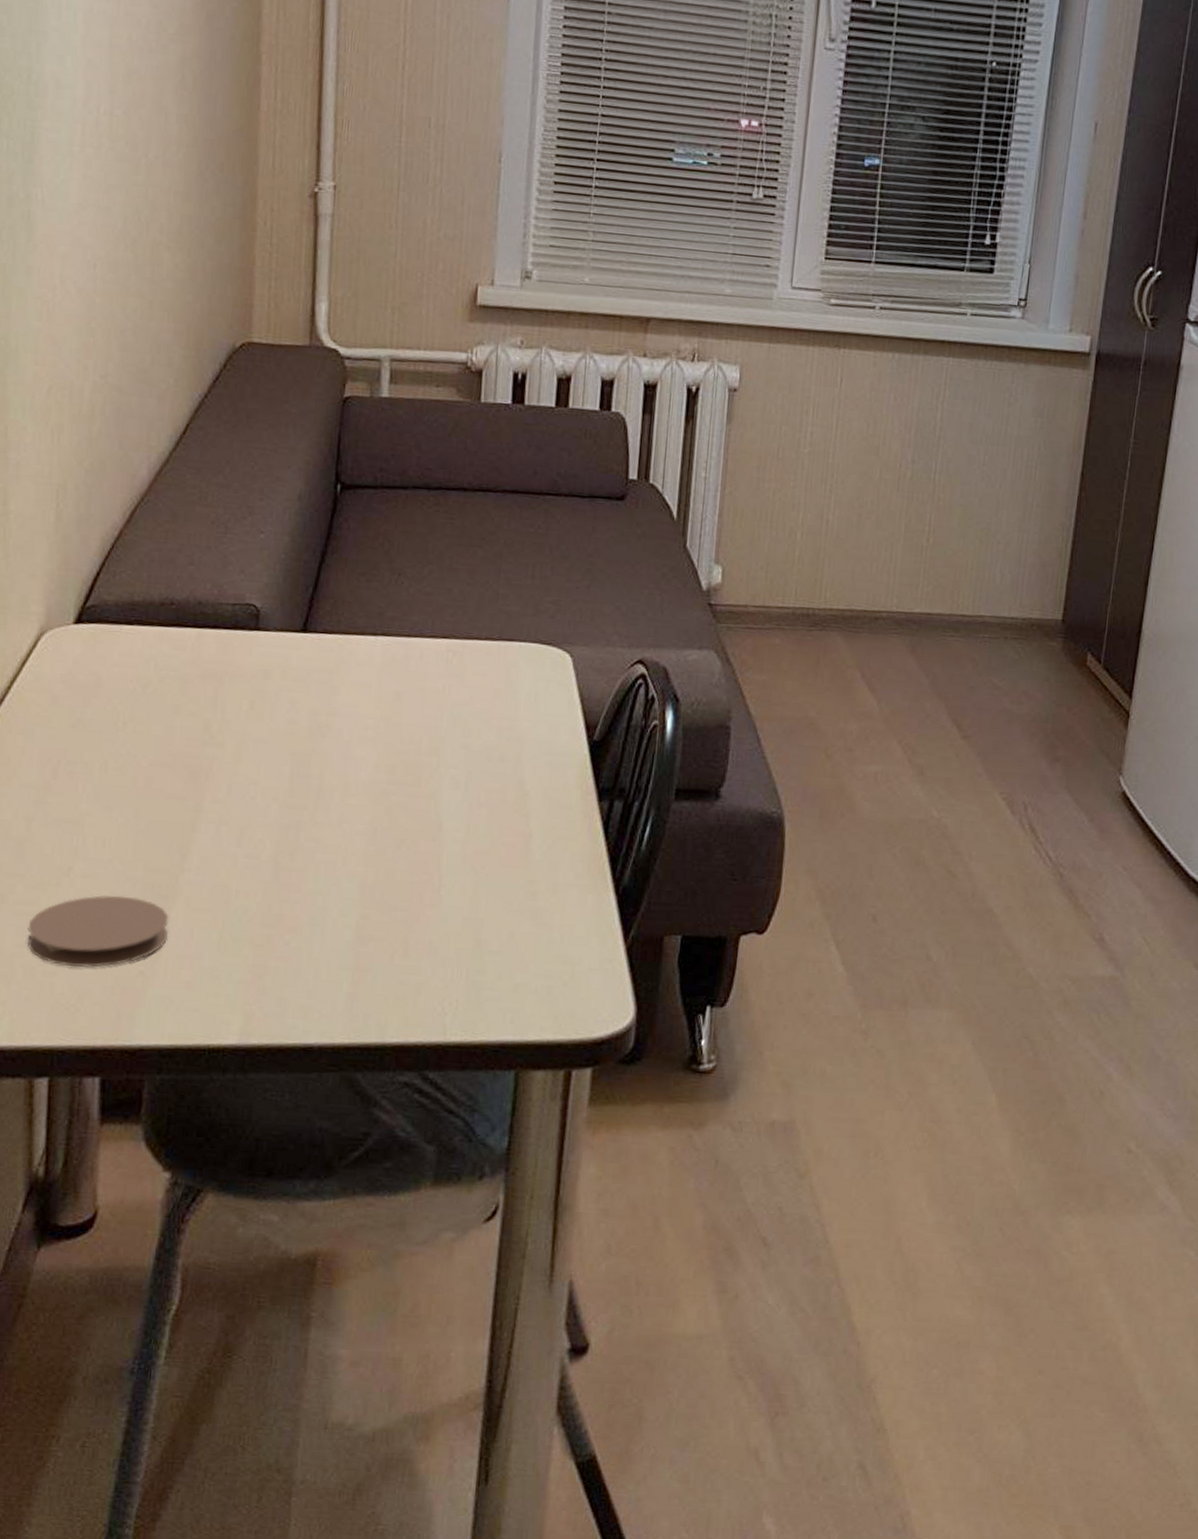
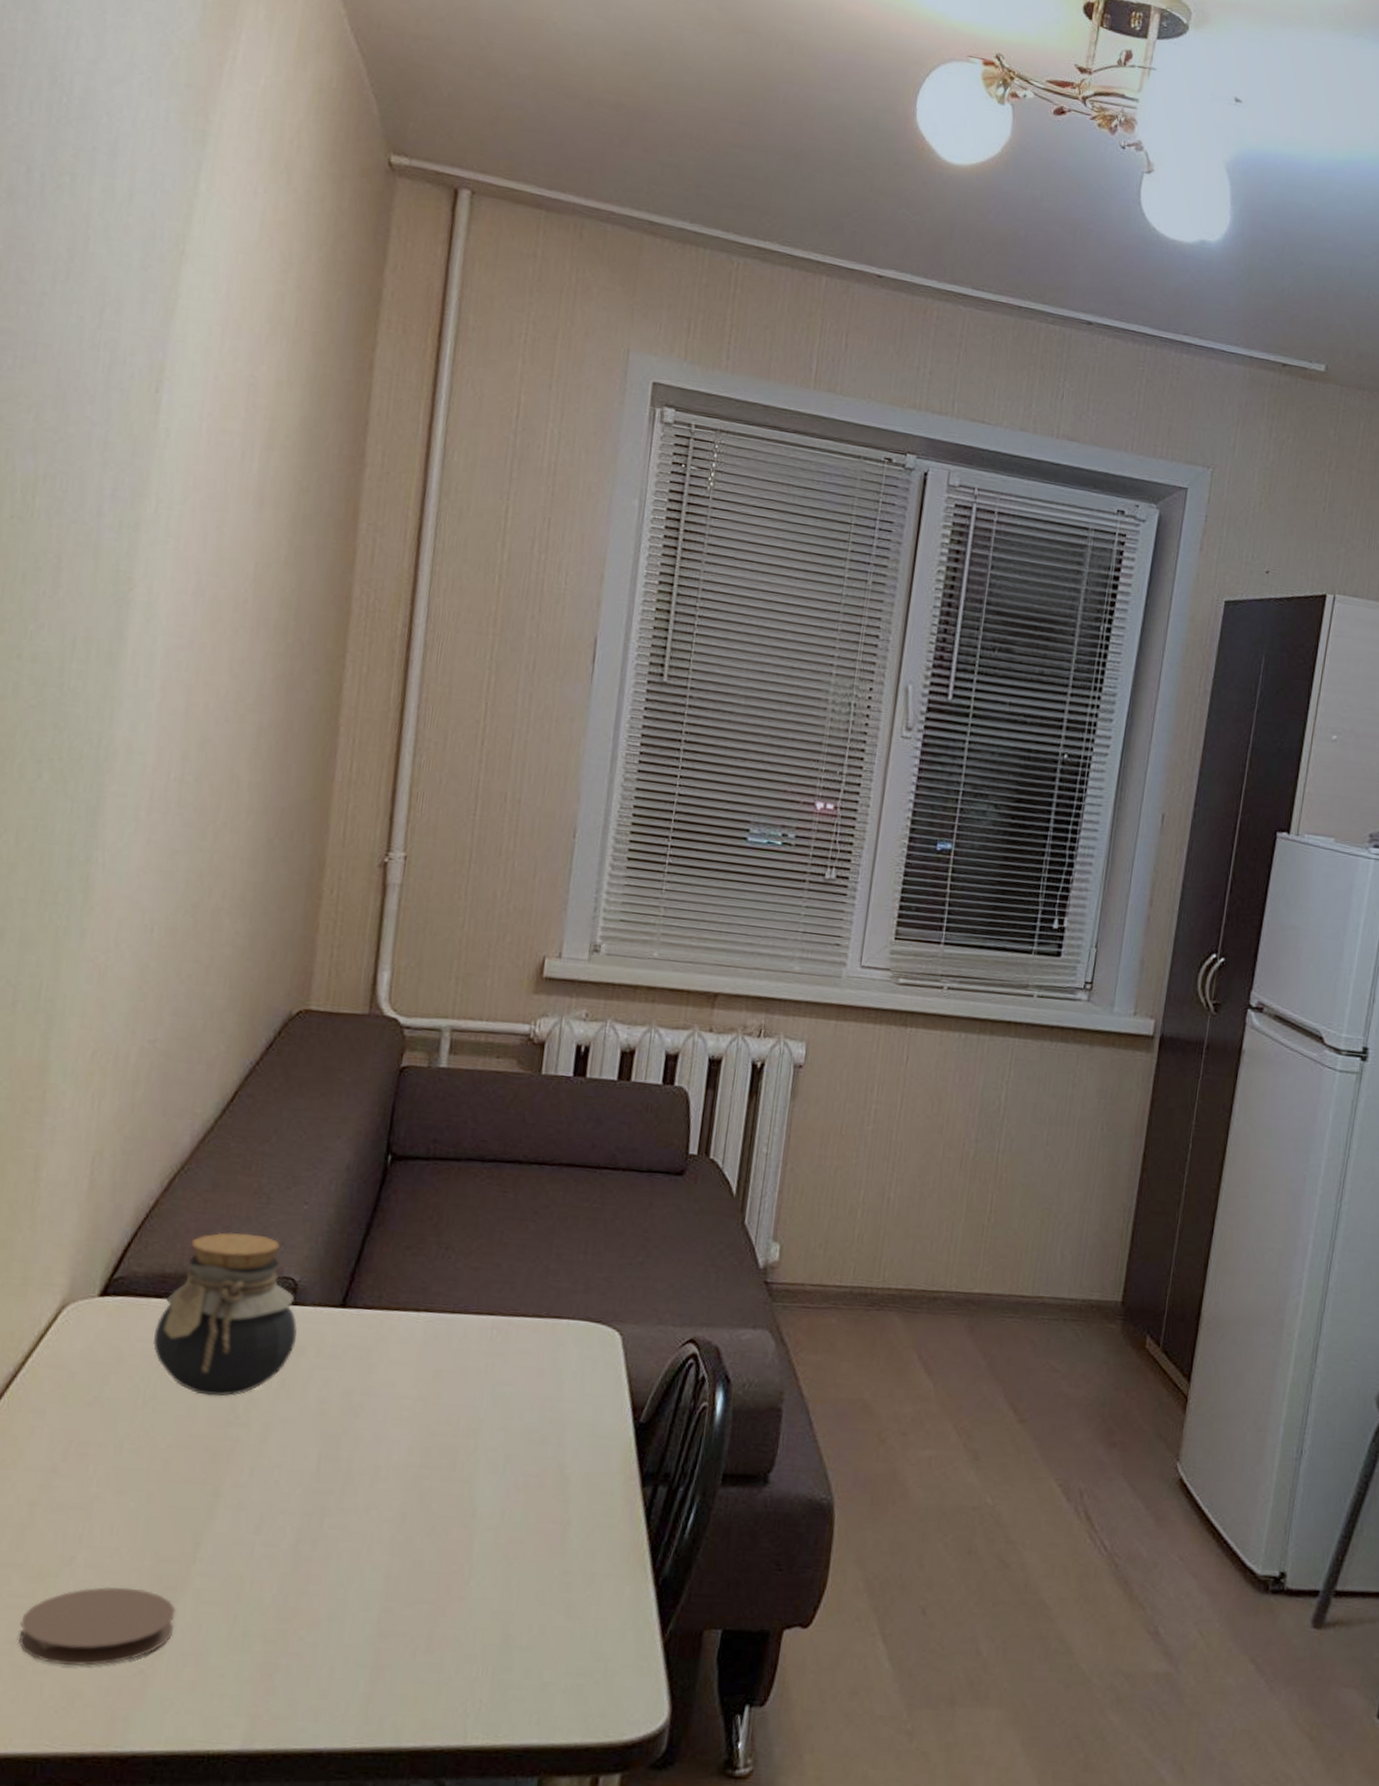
jar: none [128,561,263,718] -> present [153,1232,297,1397]

